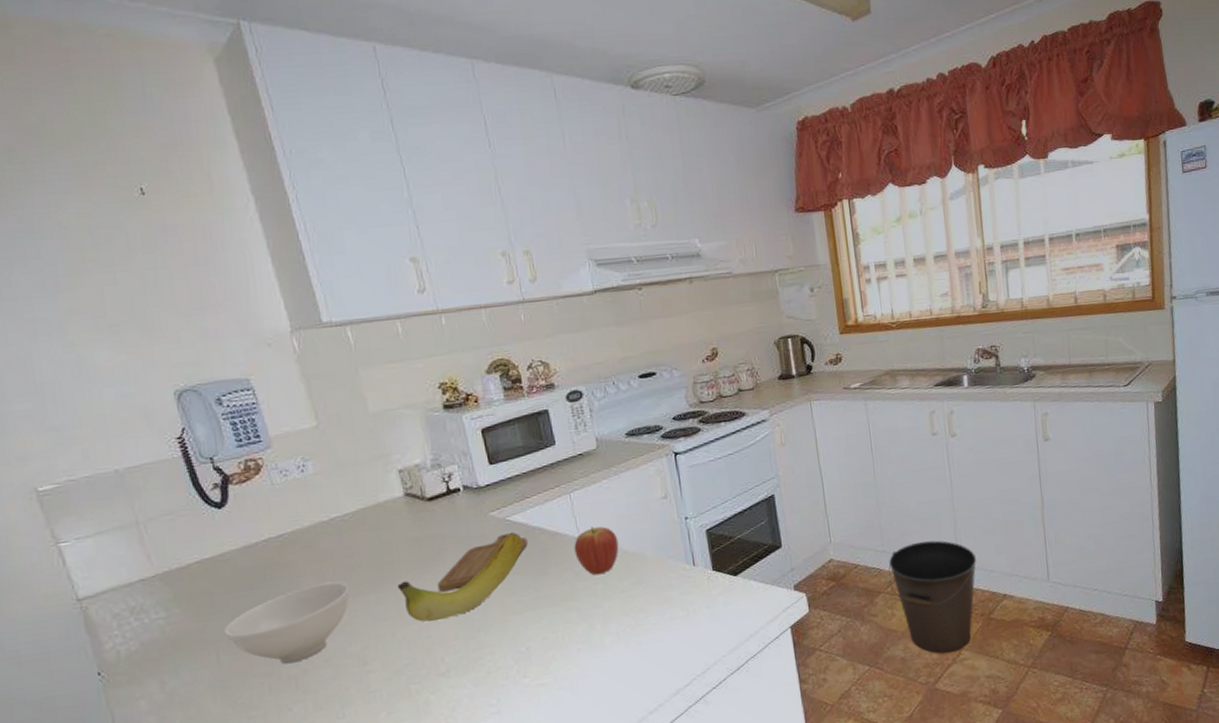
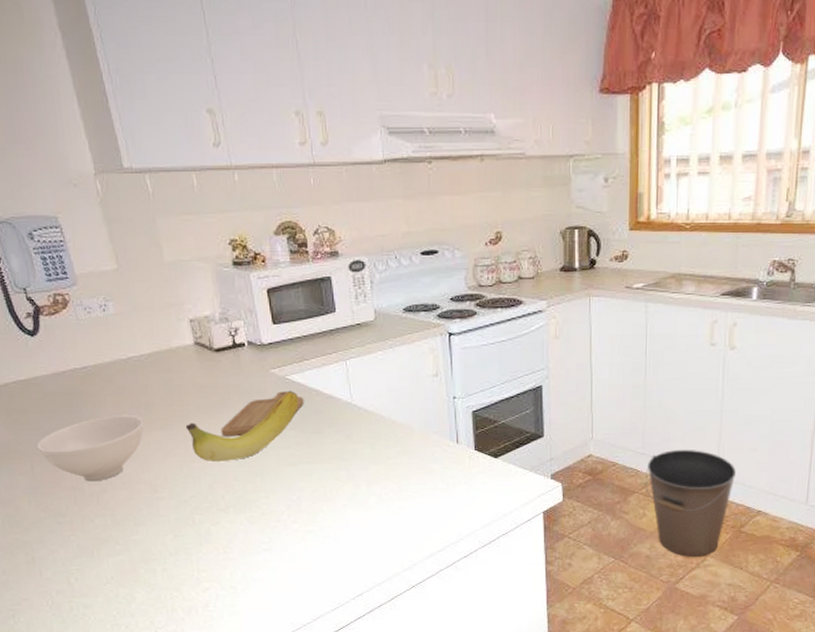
fruit: present [574,526,619,575] -> none [346,394,388,440]

